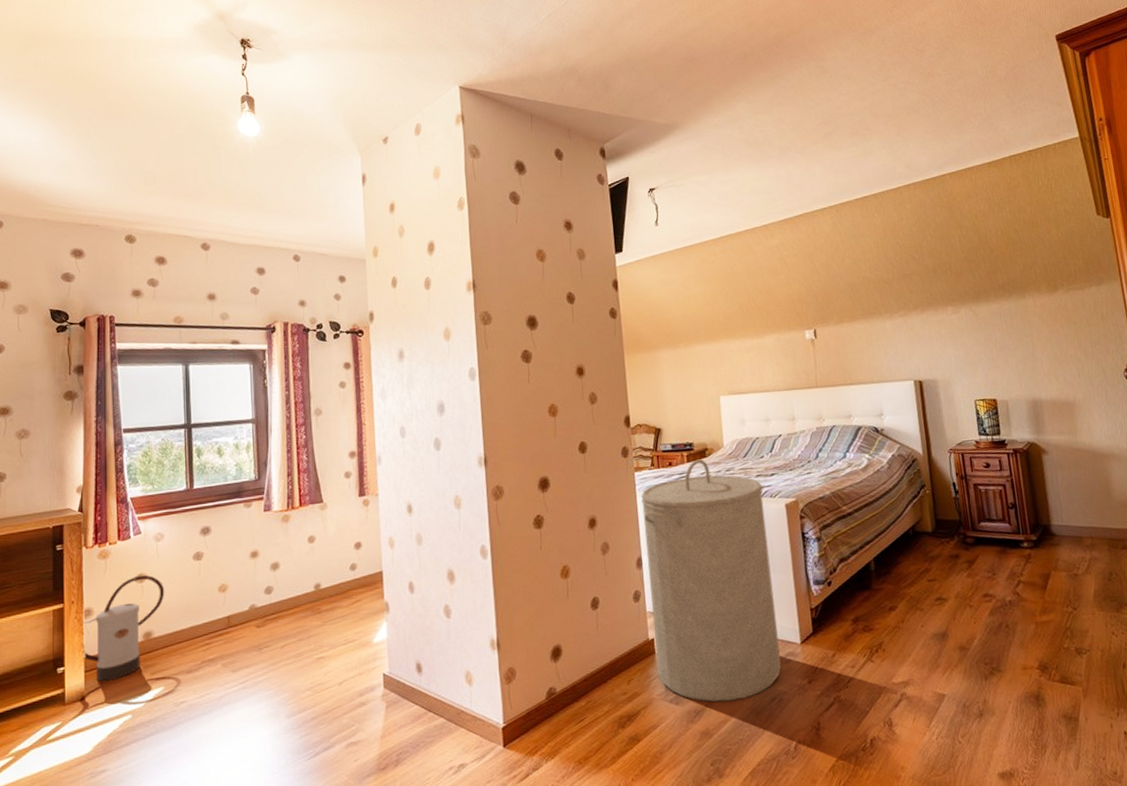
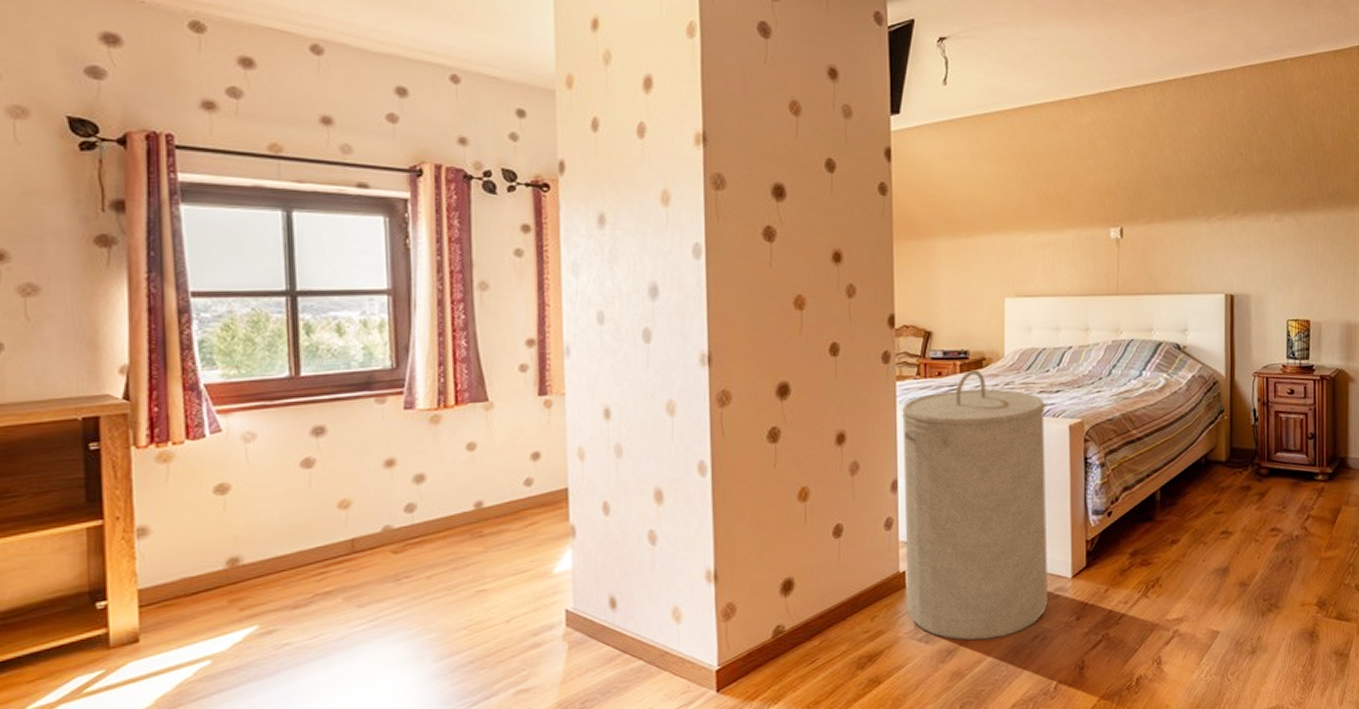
watering can: present [82,575,165,682] -> none [133,485,259,620]

